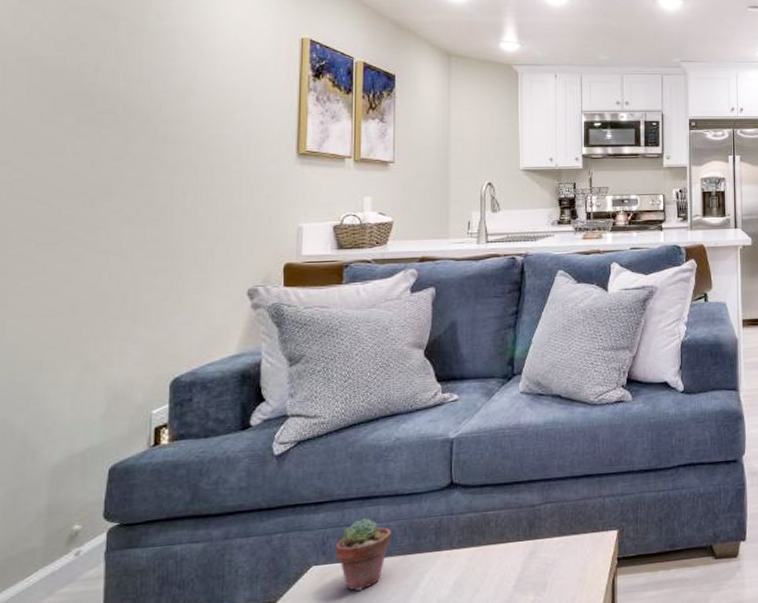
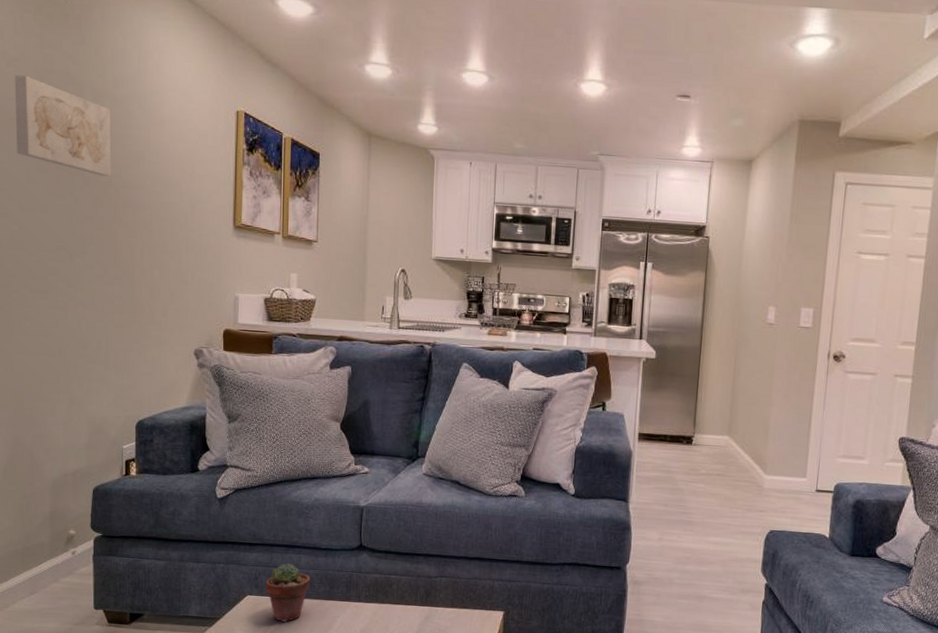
wall art: none [28,12,150,113] -> present [14,74,111,177]

